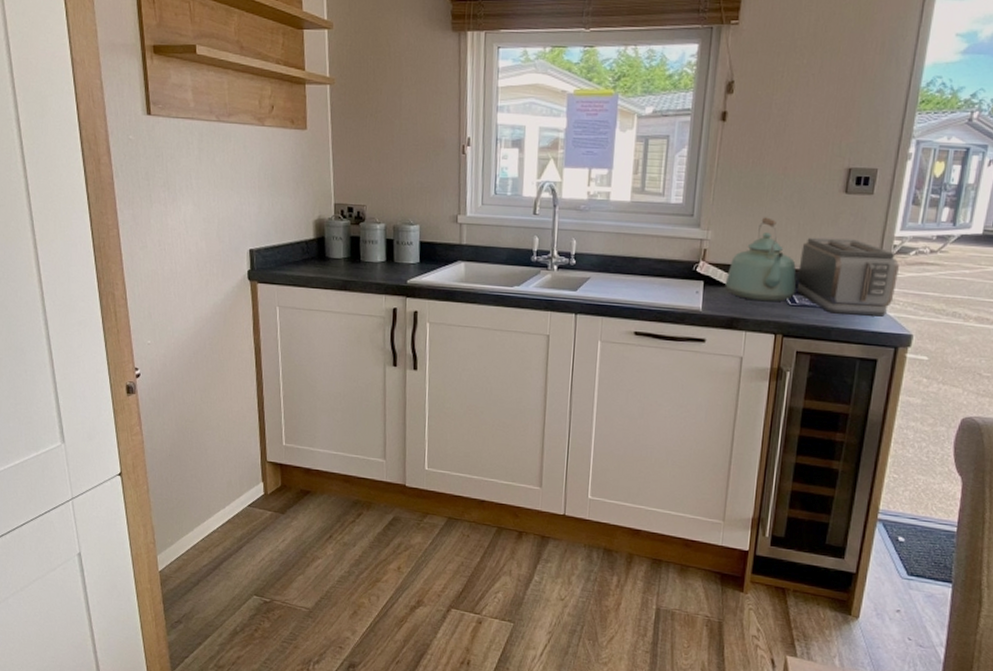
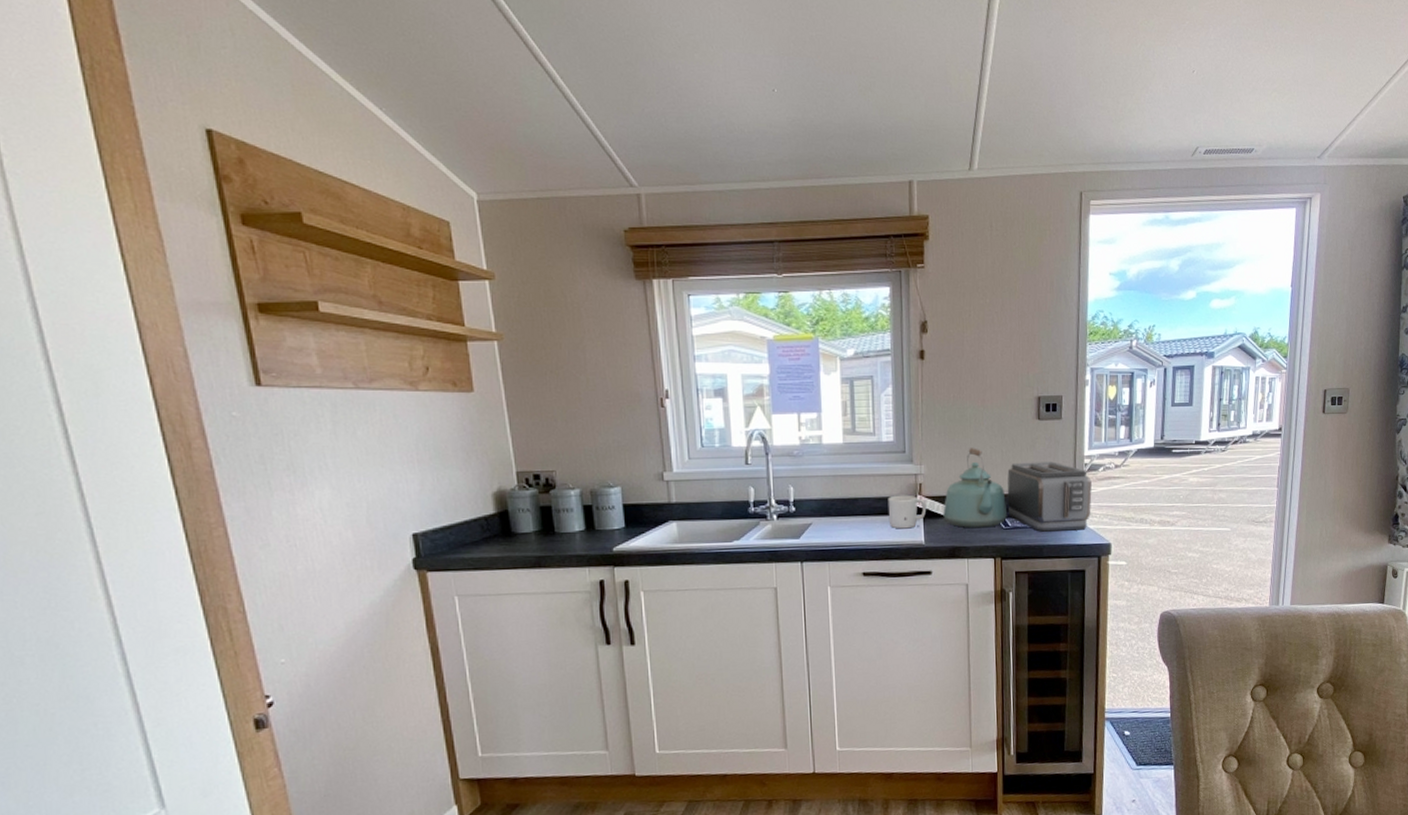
mug: none [667,258,709,294] -> present [887,495,927,529]

